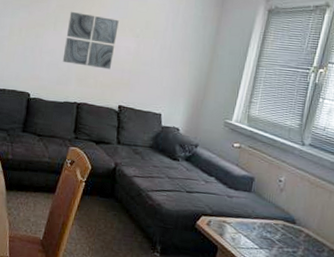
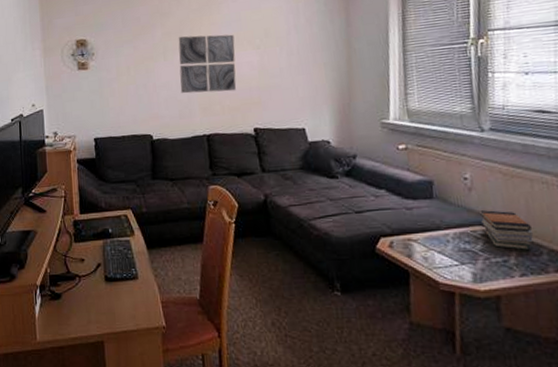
book stack: none [284,209,322,246] -> present [480,210,534,250]

